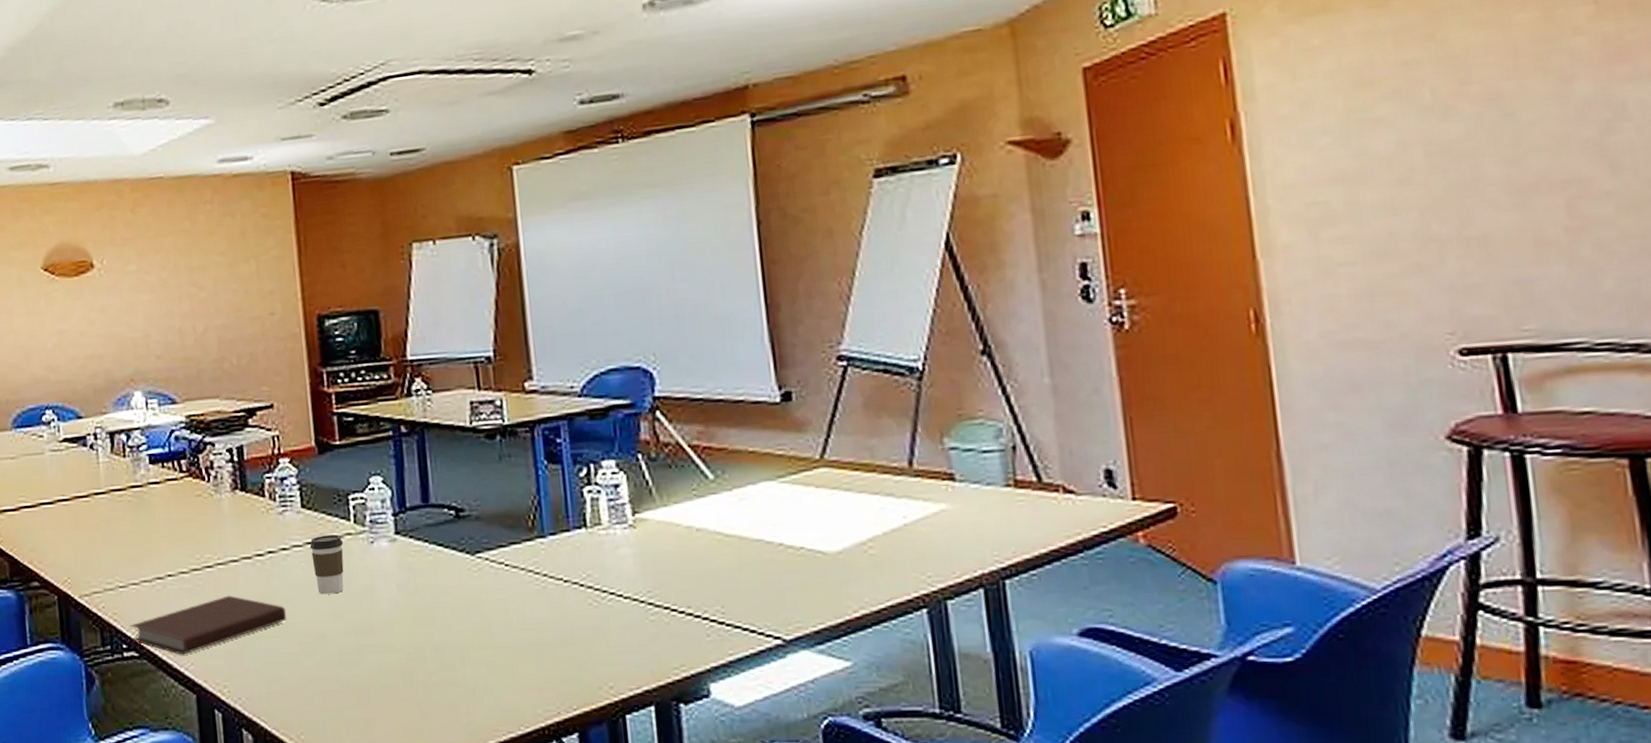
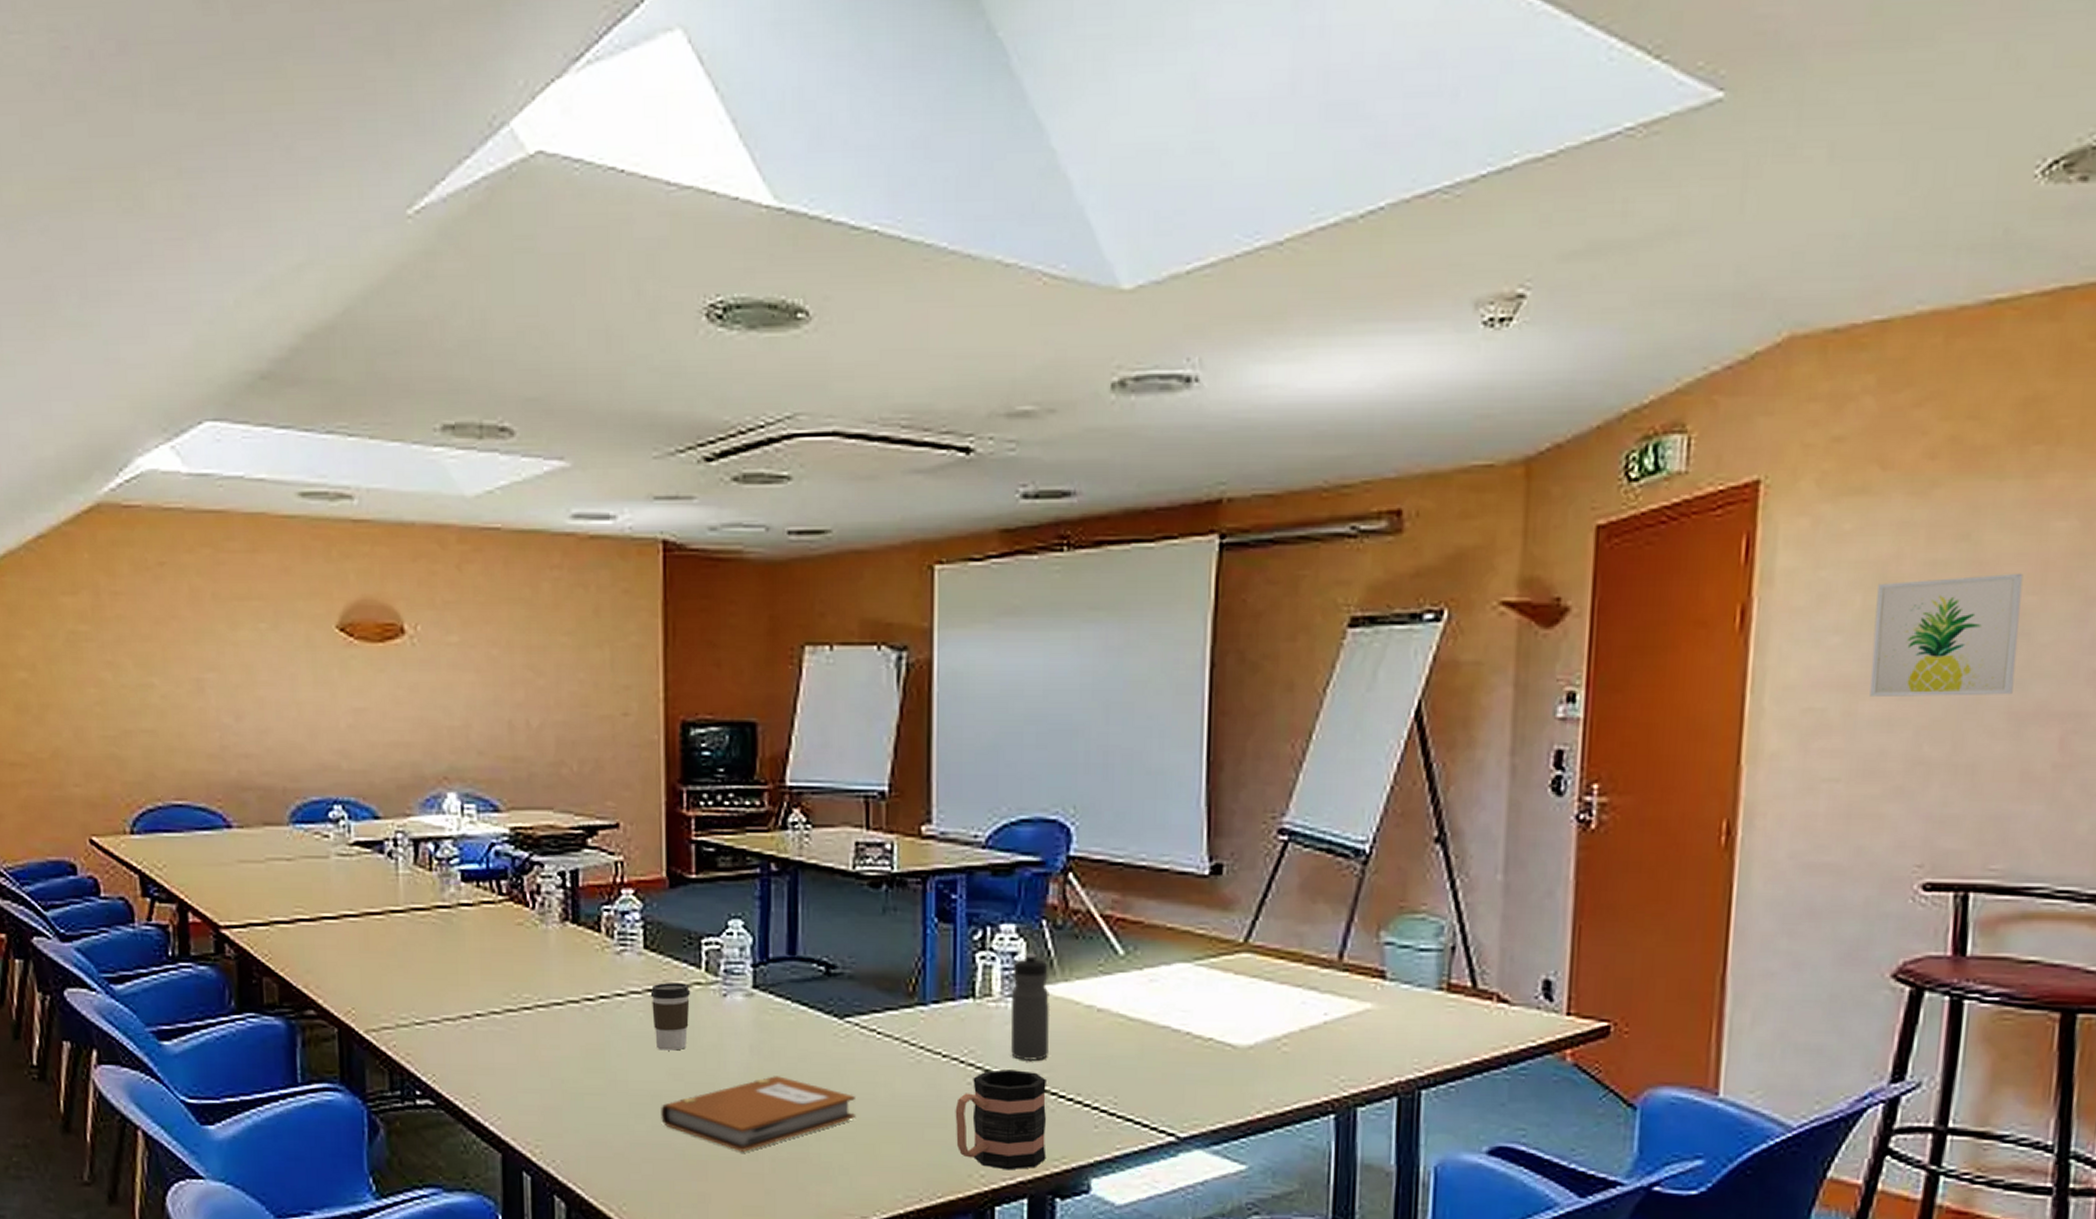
notebook: present [129,595,287,655] -> none [425,1043,617,1108]
notebook: none [326,610,495,679] -> present [661,1076,857,1152]
mug: none [580,589,667,681] -> present [955,1069,1046,1170]
water bottle: none [616,484,657,581] -> present [1010,953,1051,1062]
wall art: none [1356,62,1509,187] -> present [1870,573,2023,698]

